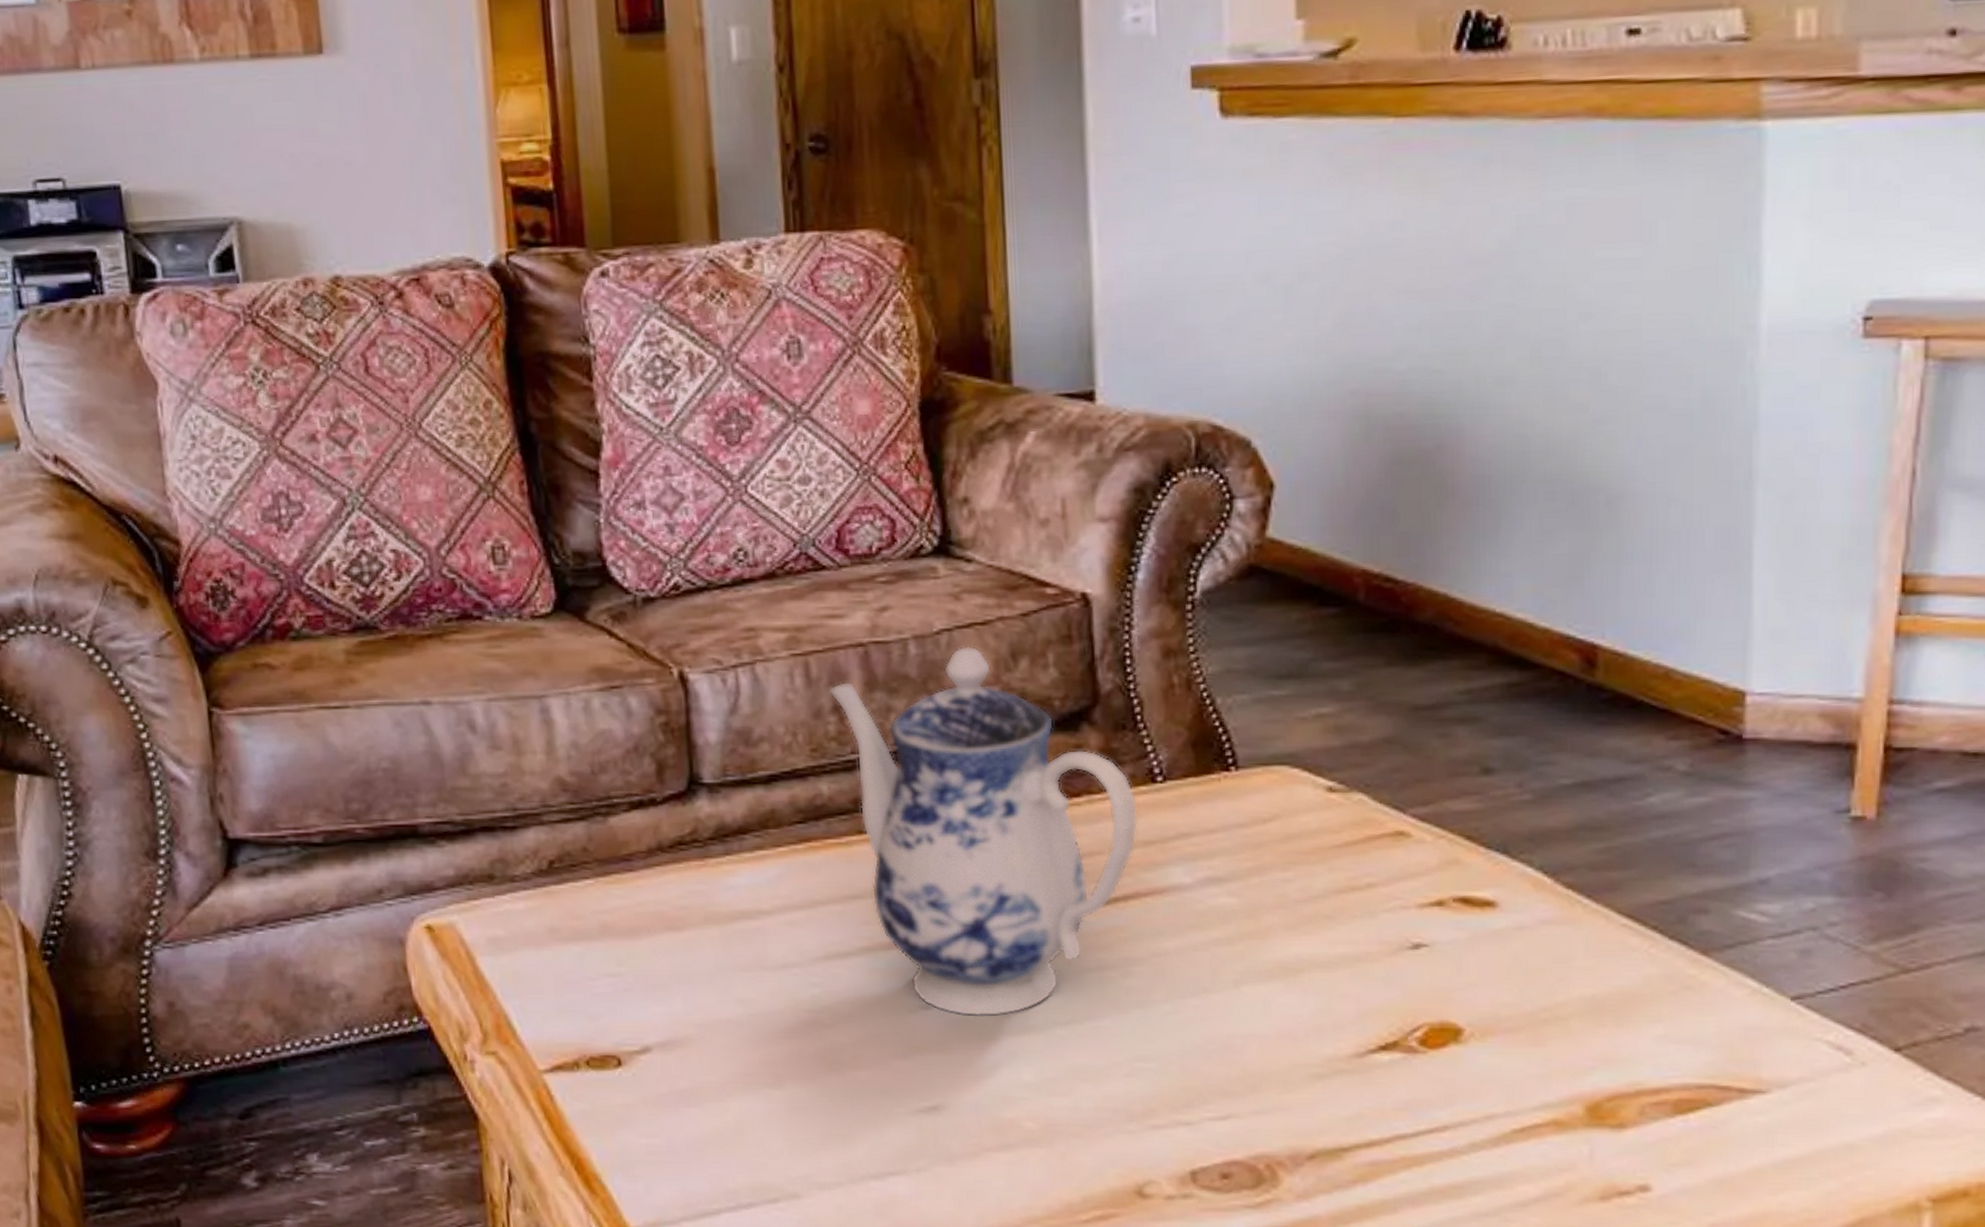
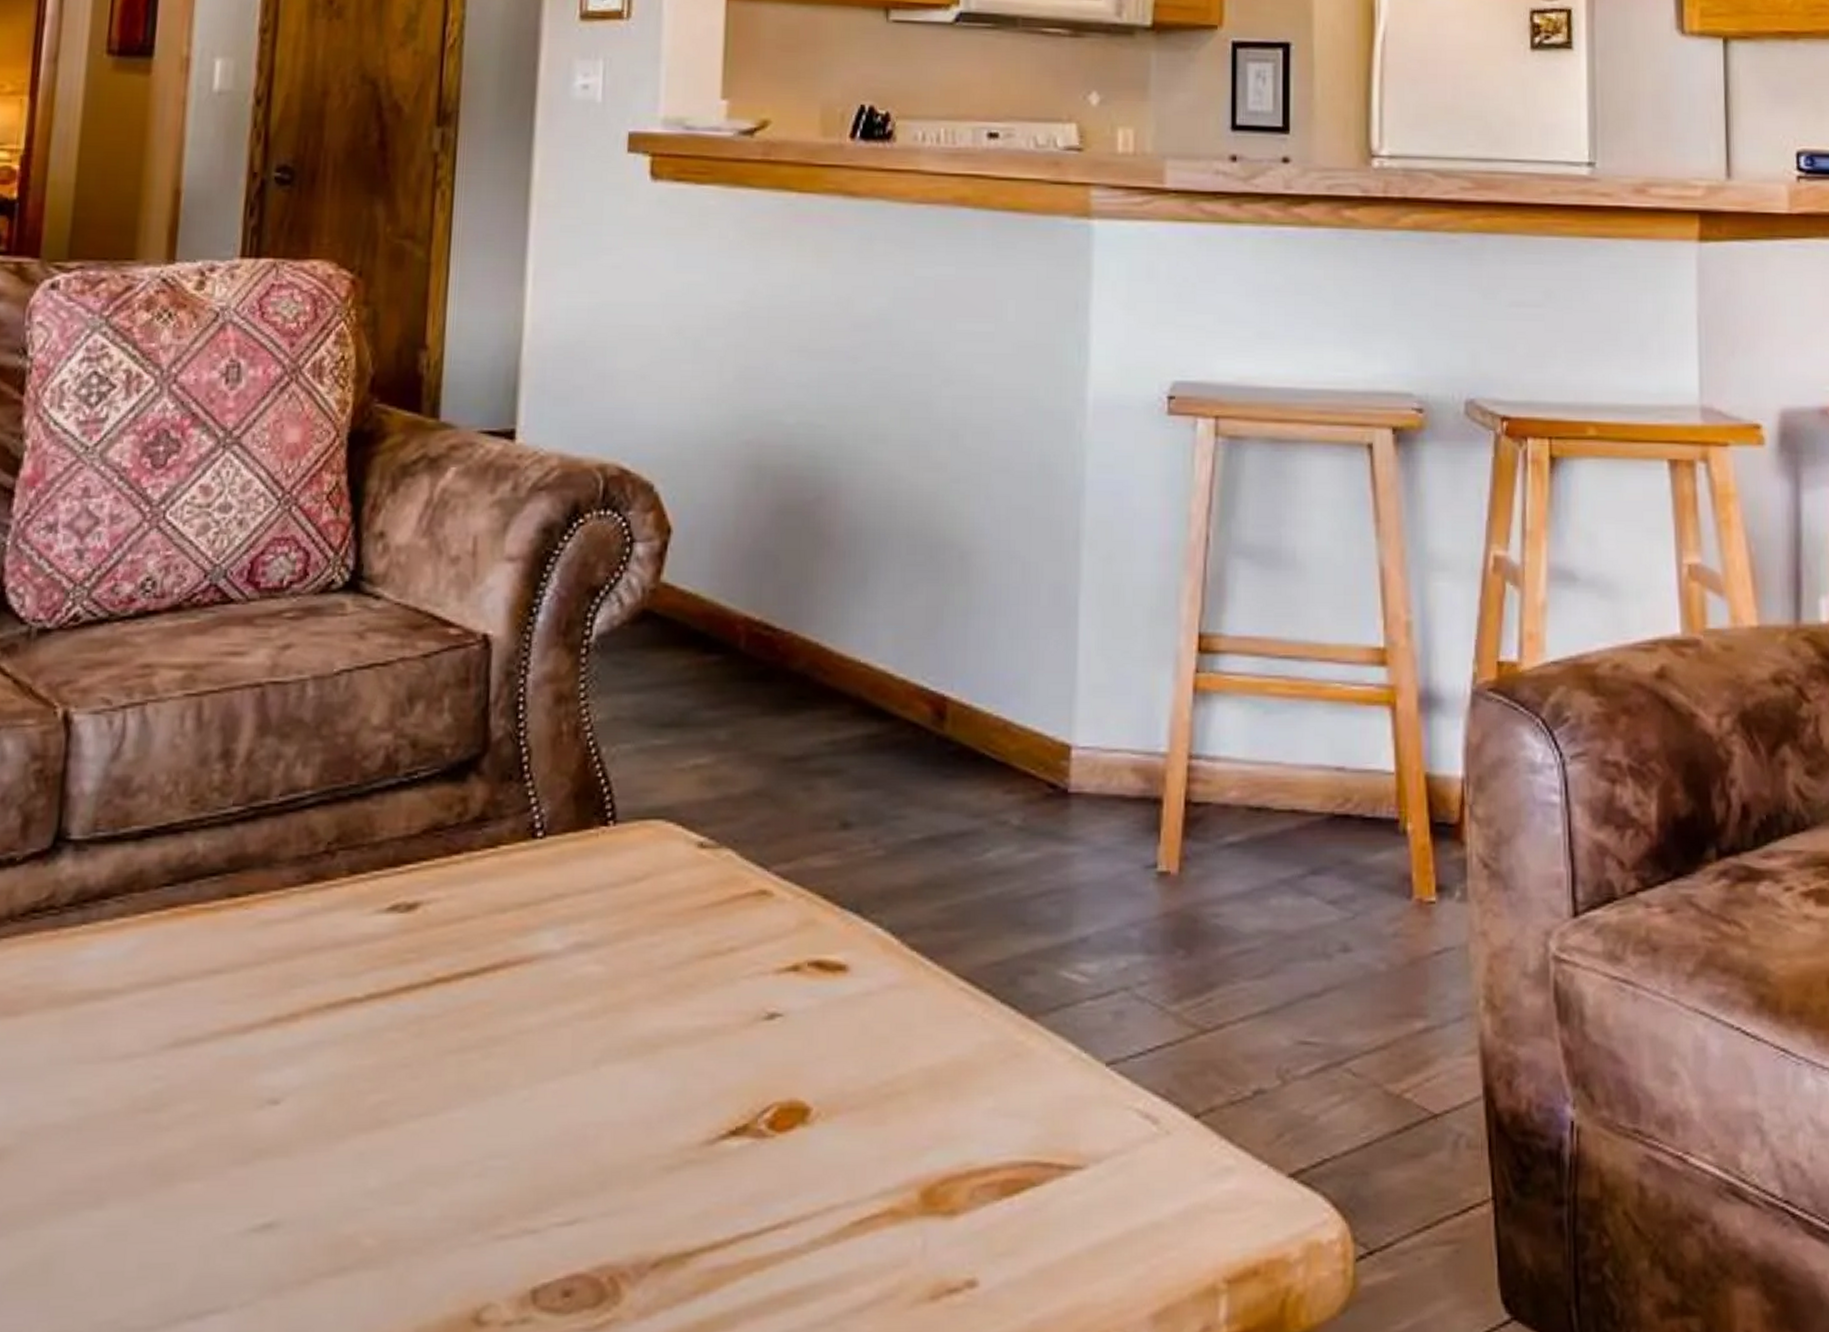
teapot: present [827,646,1139,1017] -> none [217,688,516,1112]

